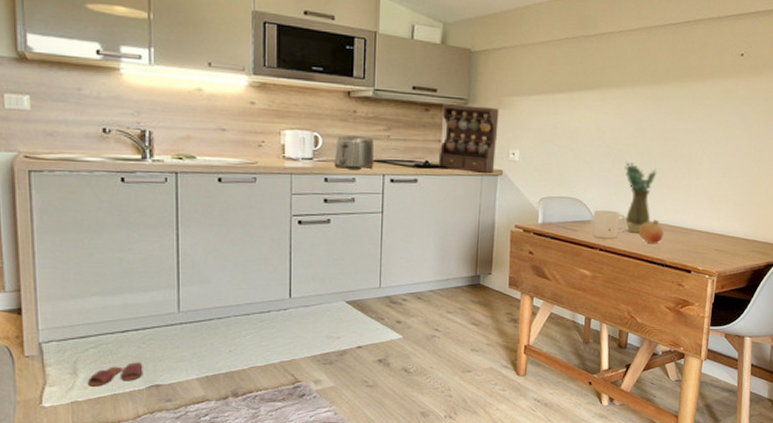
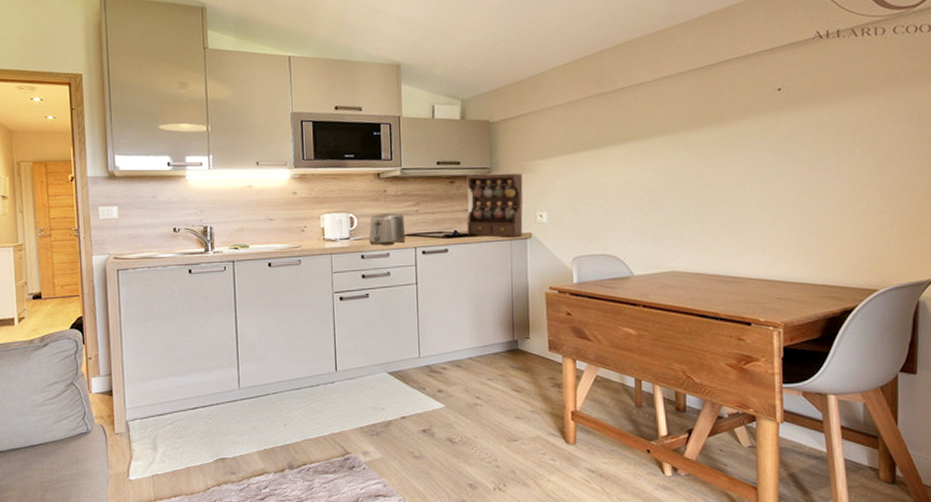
slippers: present [87,362,143,387] -> none [165,437,211,461]
mug: present [592,209,627,239] -> none [631,264,670,294]
vase: present [624,161,656,233] -> none [660,212,697,286]
fruit: present [638,219,665,244] -> none [684,270,714,297]

